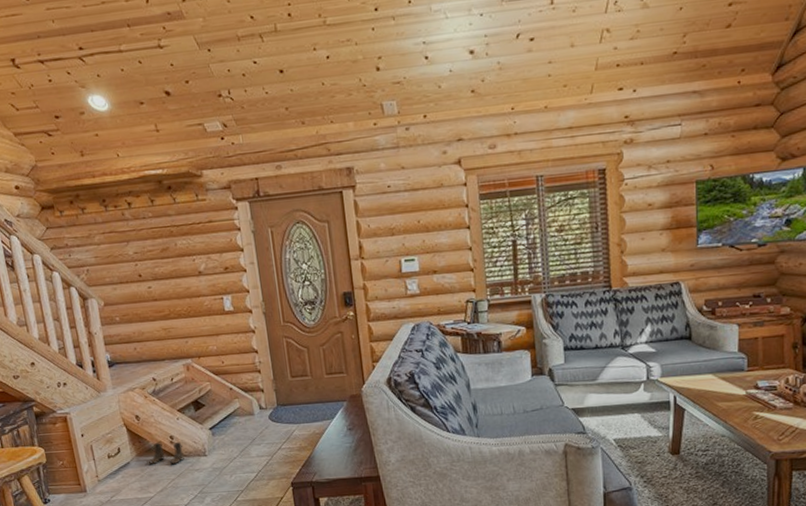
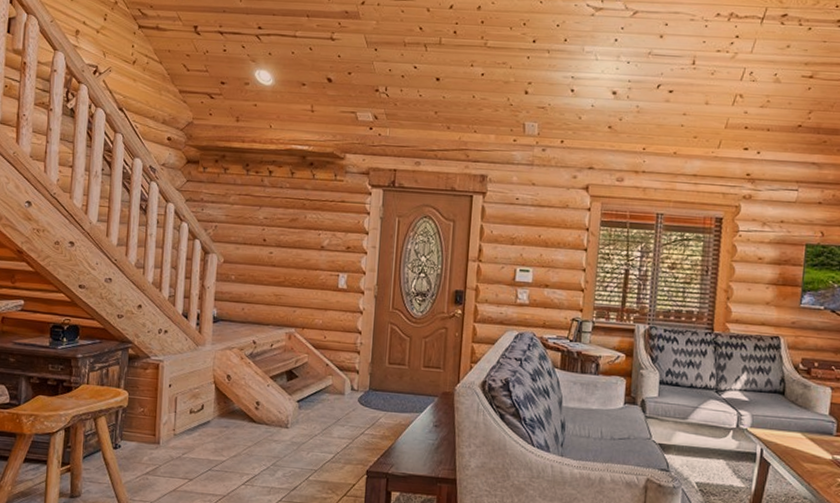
boots: present [148,441,185,465] -> none [228,405,267,432]

